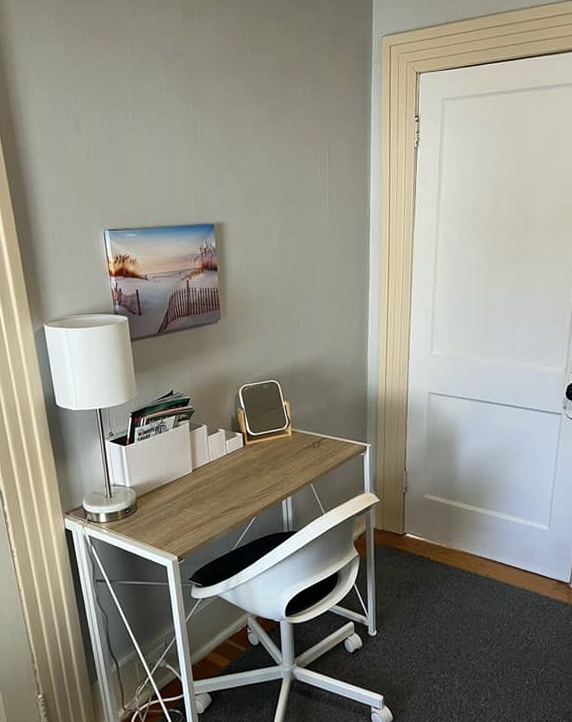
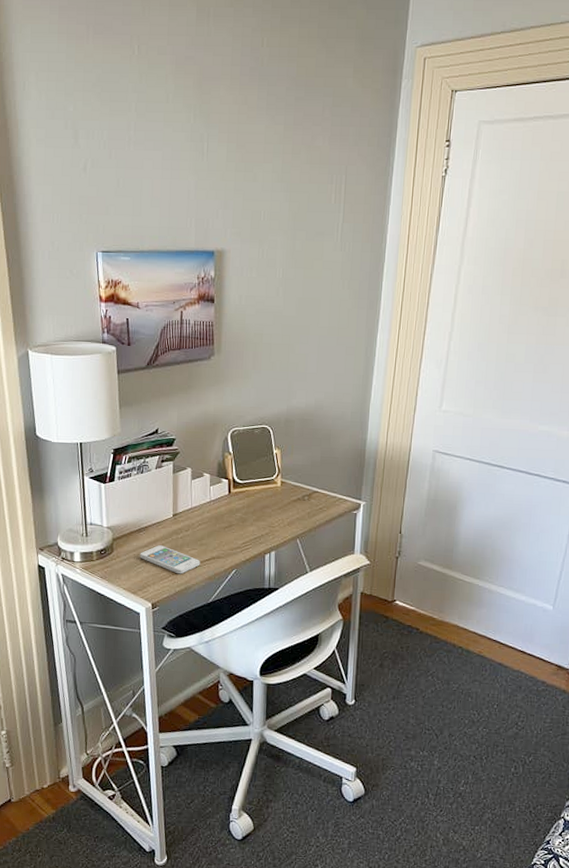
smartphone: none [163,500,221,526] -> present [139,545,200,574]

